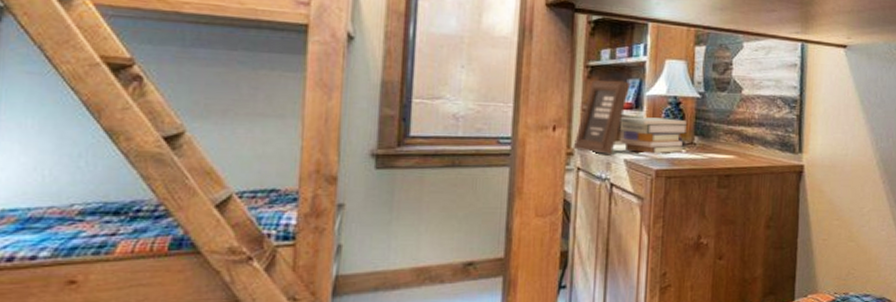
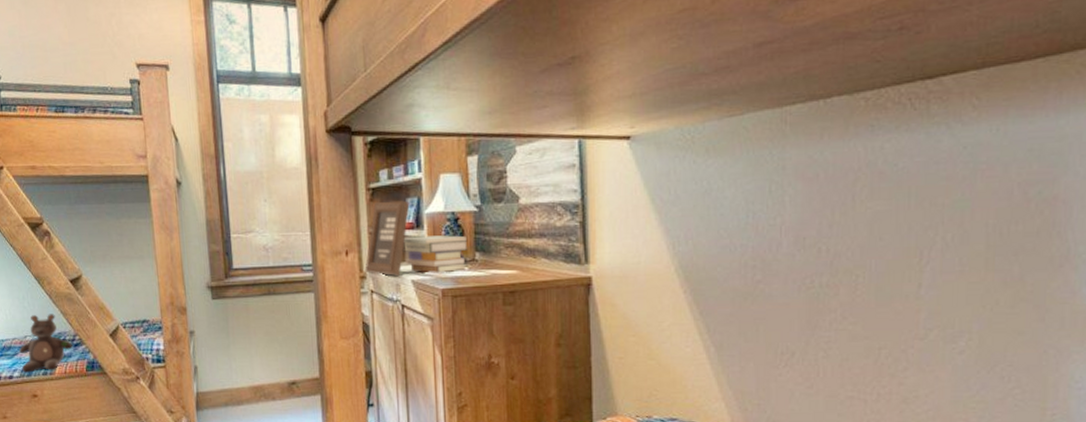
stuffed animal: none [55,177,152,252] -> present [19,314,73,373]

